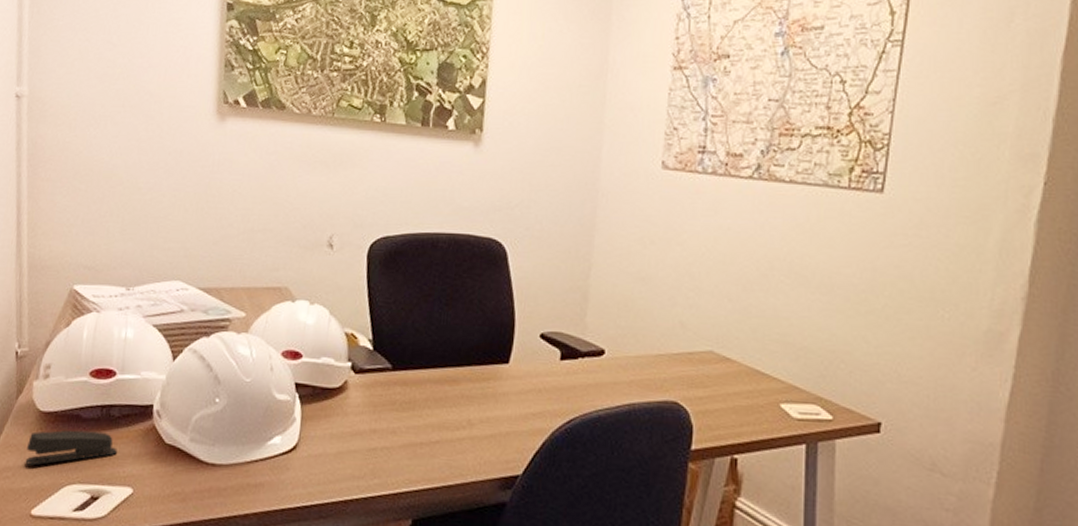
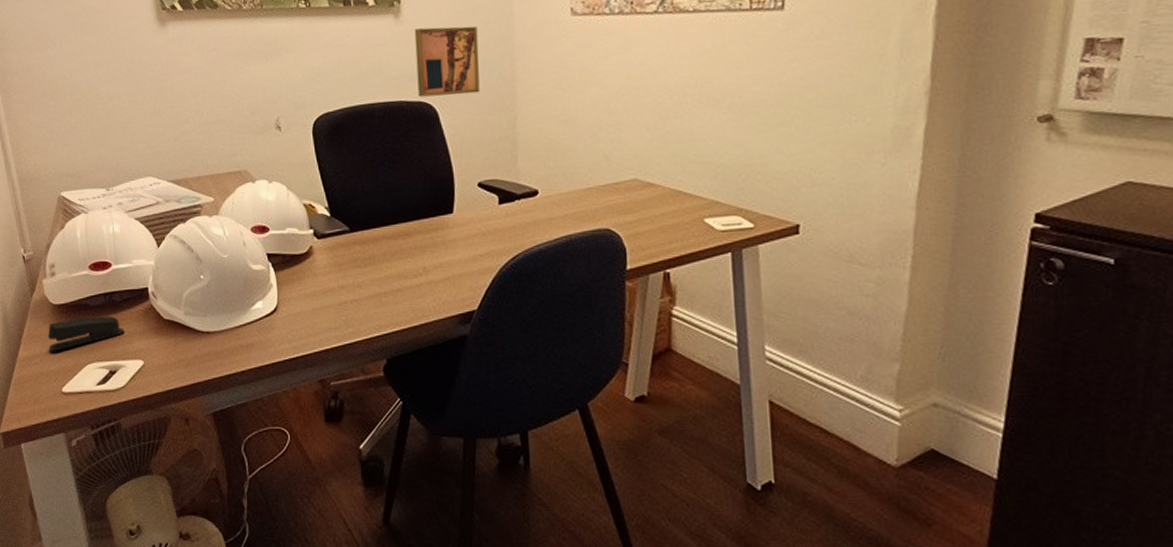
wall art: none [488,161,561,237] -> present [414,26,480,97]

